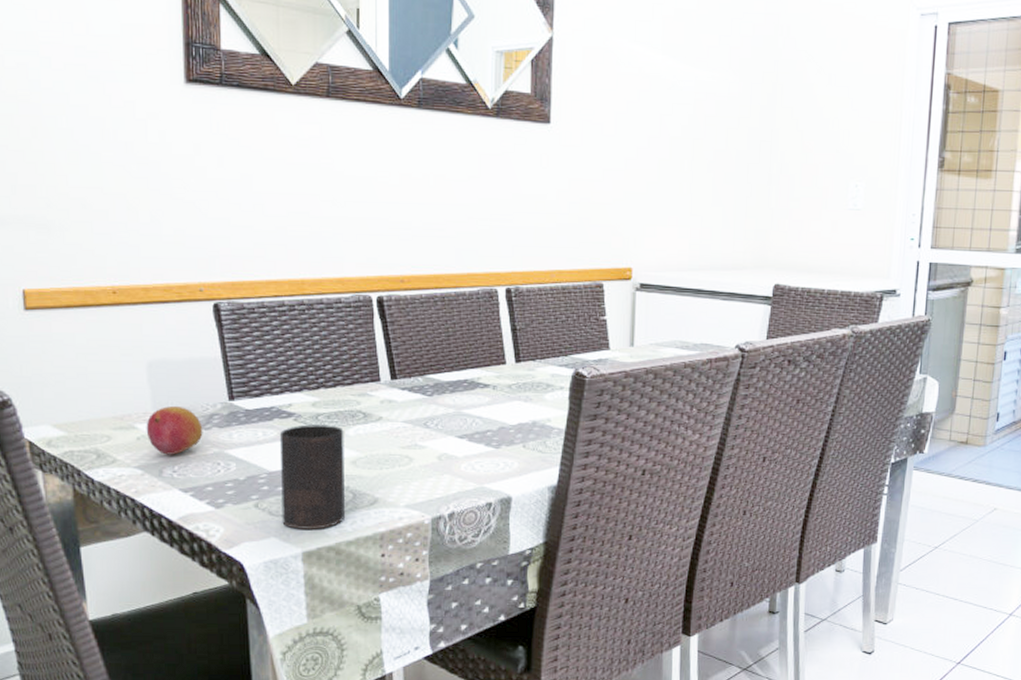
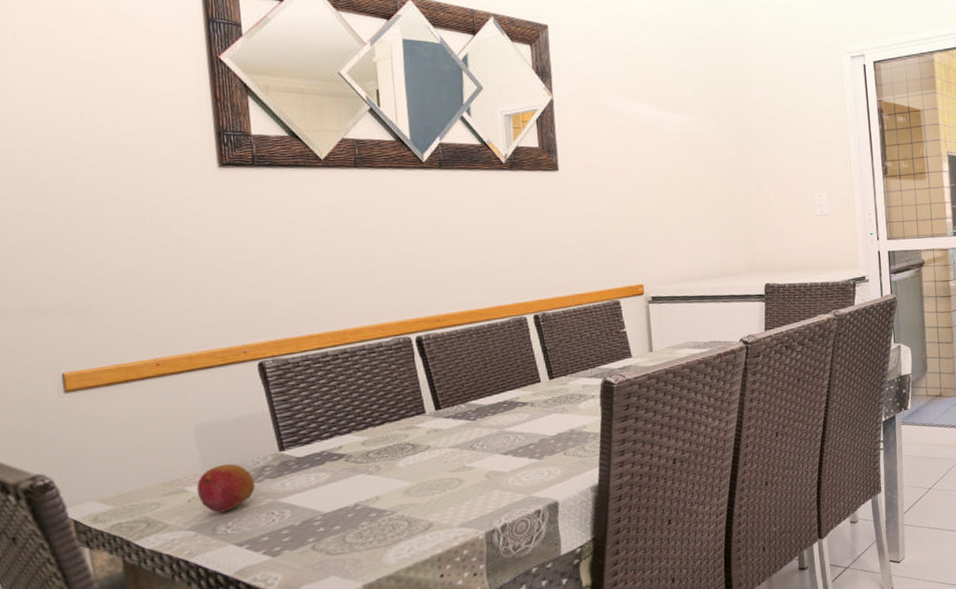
cup: present [279,424,345,529] -> none [331,460,402,564]

